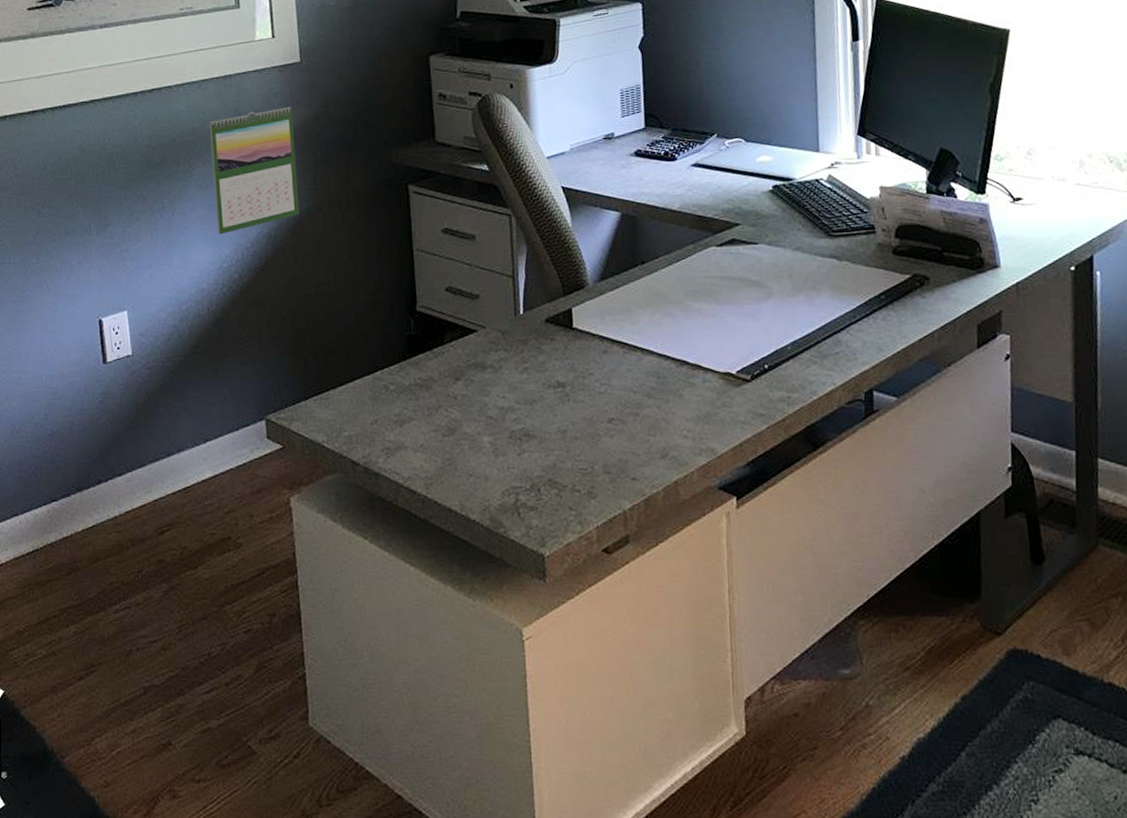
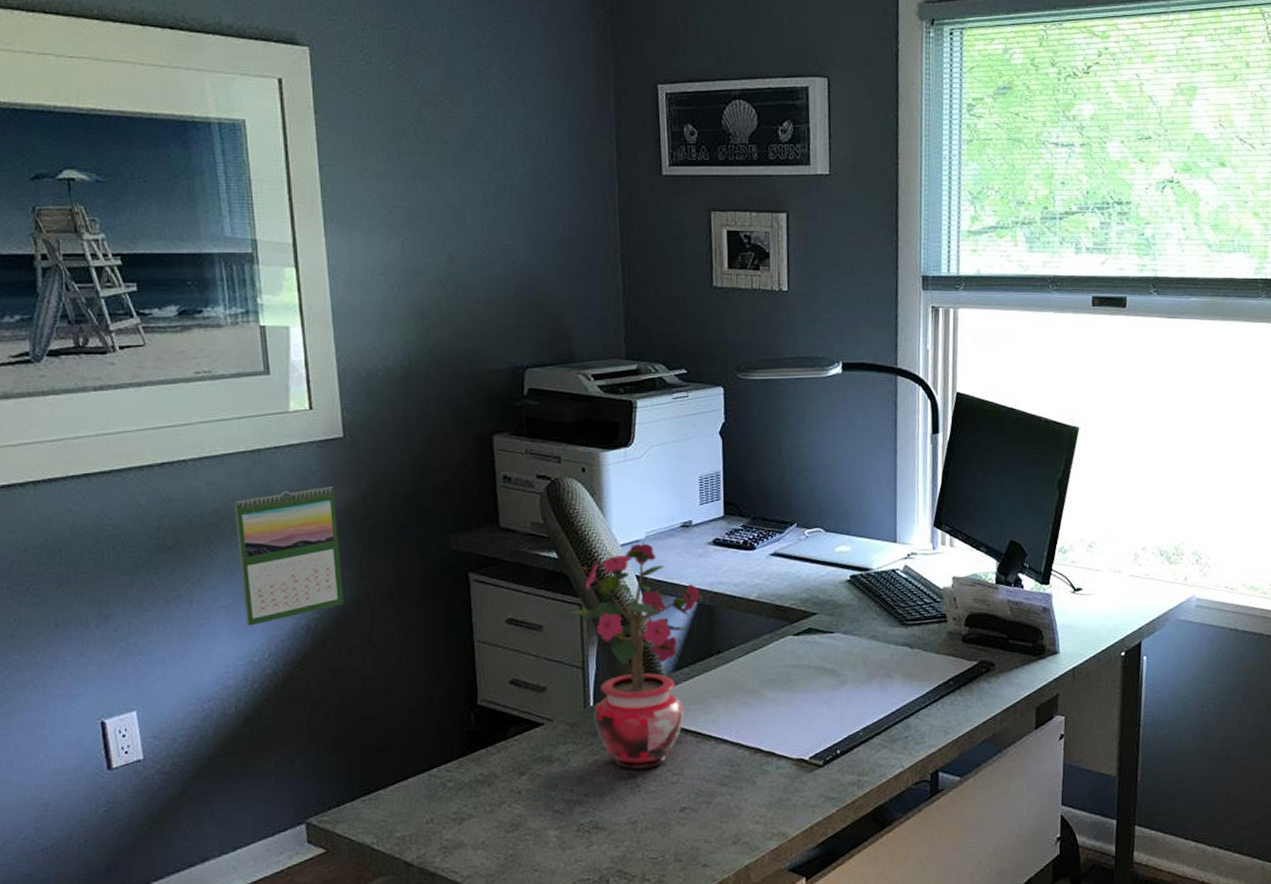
potted plant: none [502,154,627,378] -> present [572,542,704,769]

